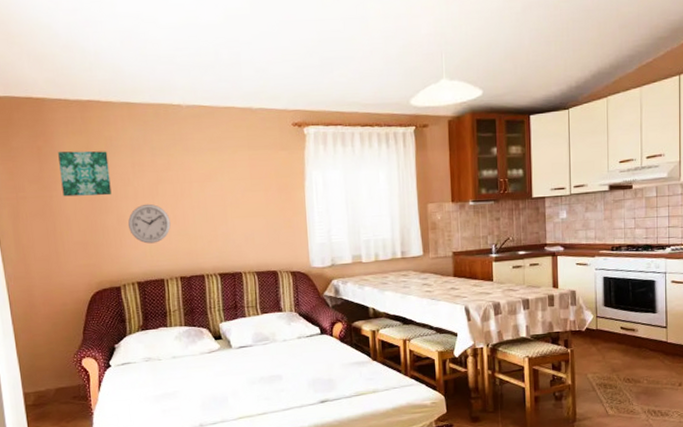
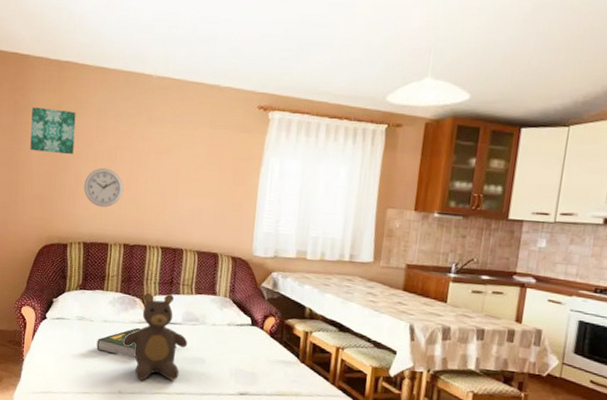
book: none [168,358,251,389] -> present [96,328,177,358]
teddy bear: none [195,318,262,409] -> present [122,293,188,381]

